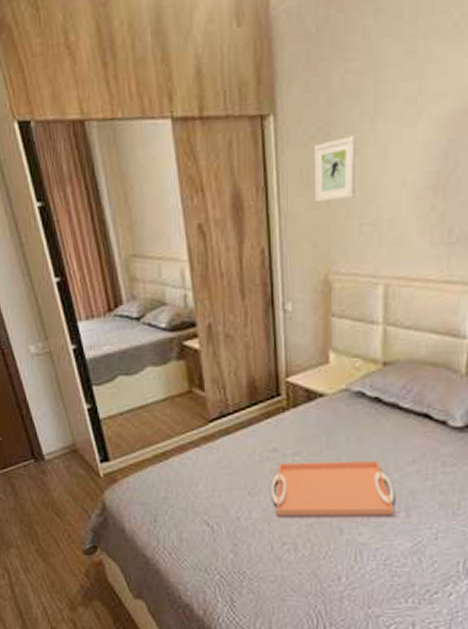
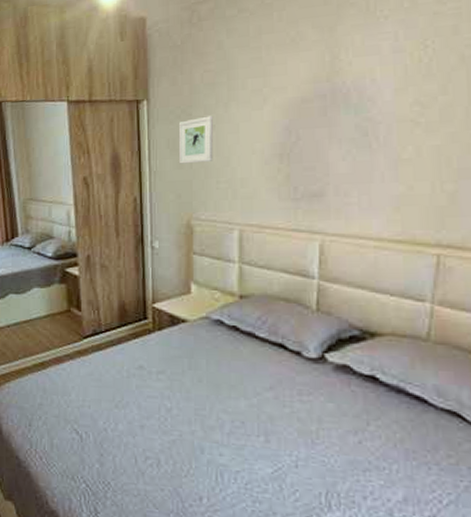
serving tray: present [271,461,395,516] -> none [137,379,254,439]

